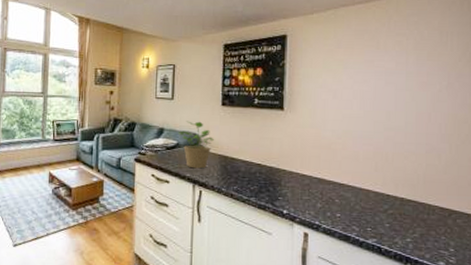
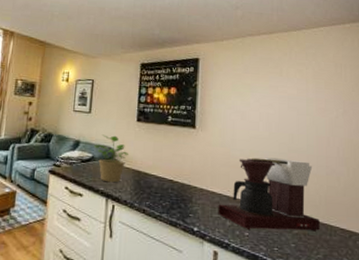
coffee maker: none [308,137,417,212] -> present [218,157,320,232]

